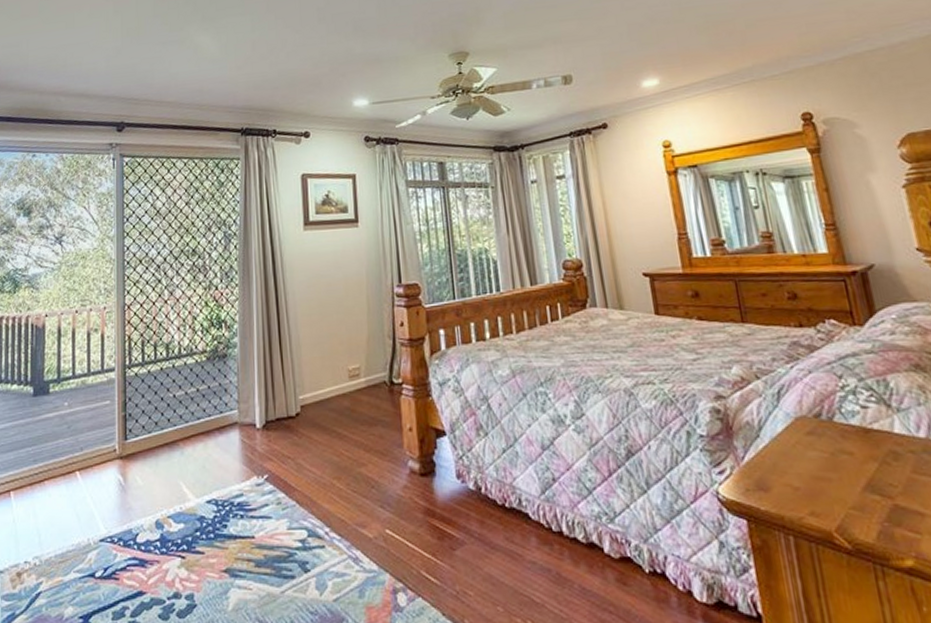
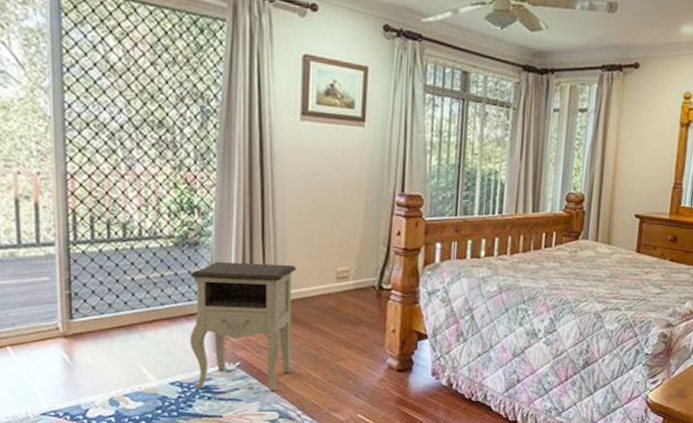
nightstand: none [221,367,316,507] -> present [190,261,297,392]

